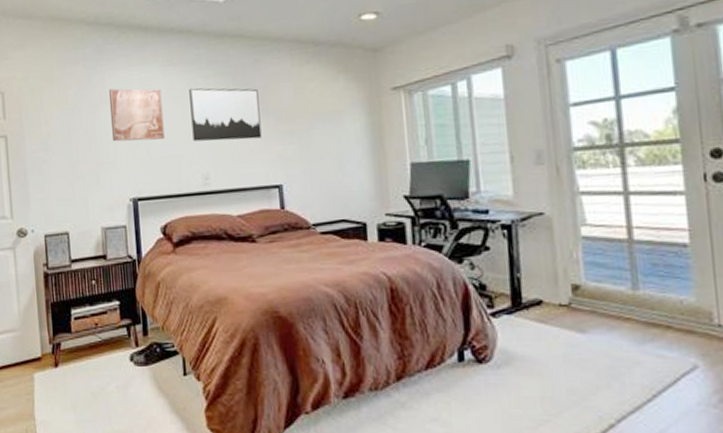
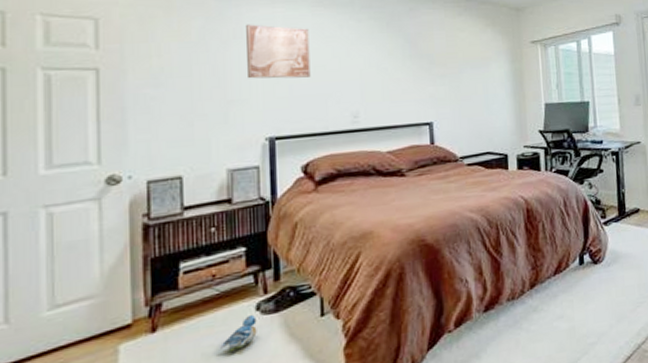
plush toy: none [104,364,132,396] -> present [220,314,257,353]
wall art: present [189,88,262,142] -> none [340,29,414,81]

